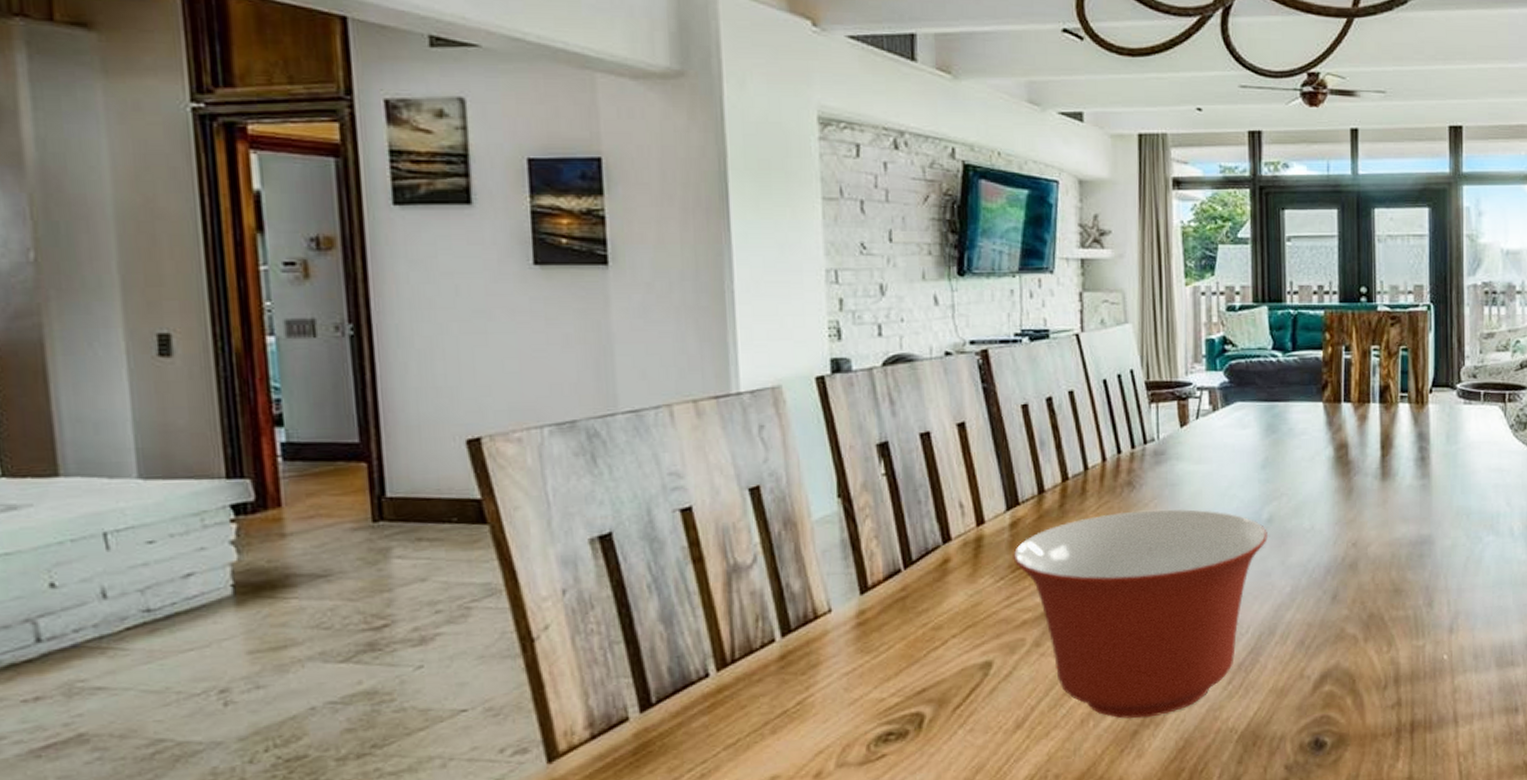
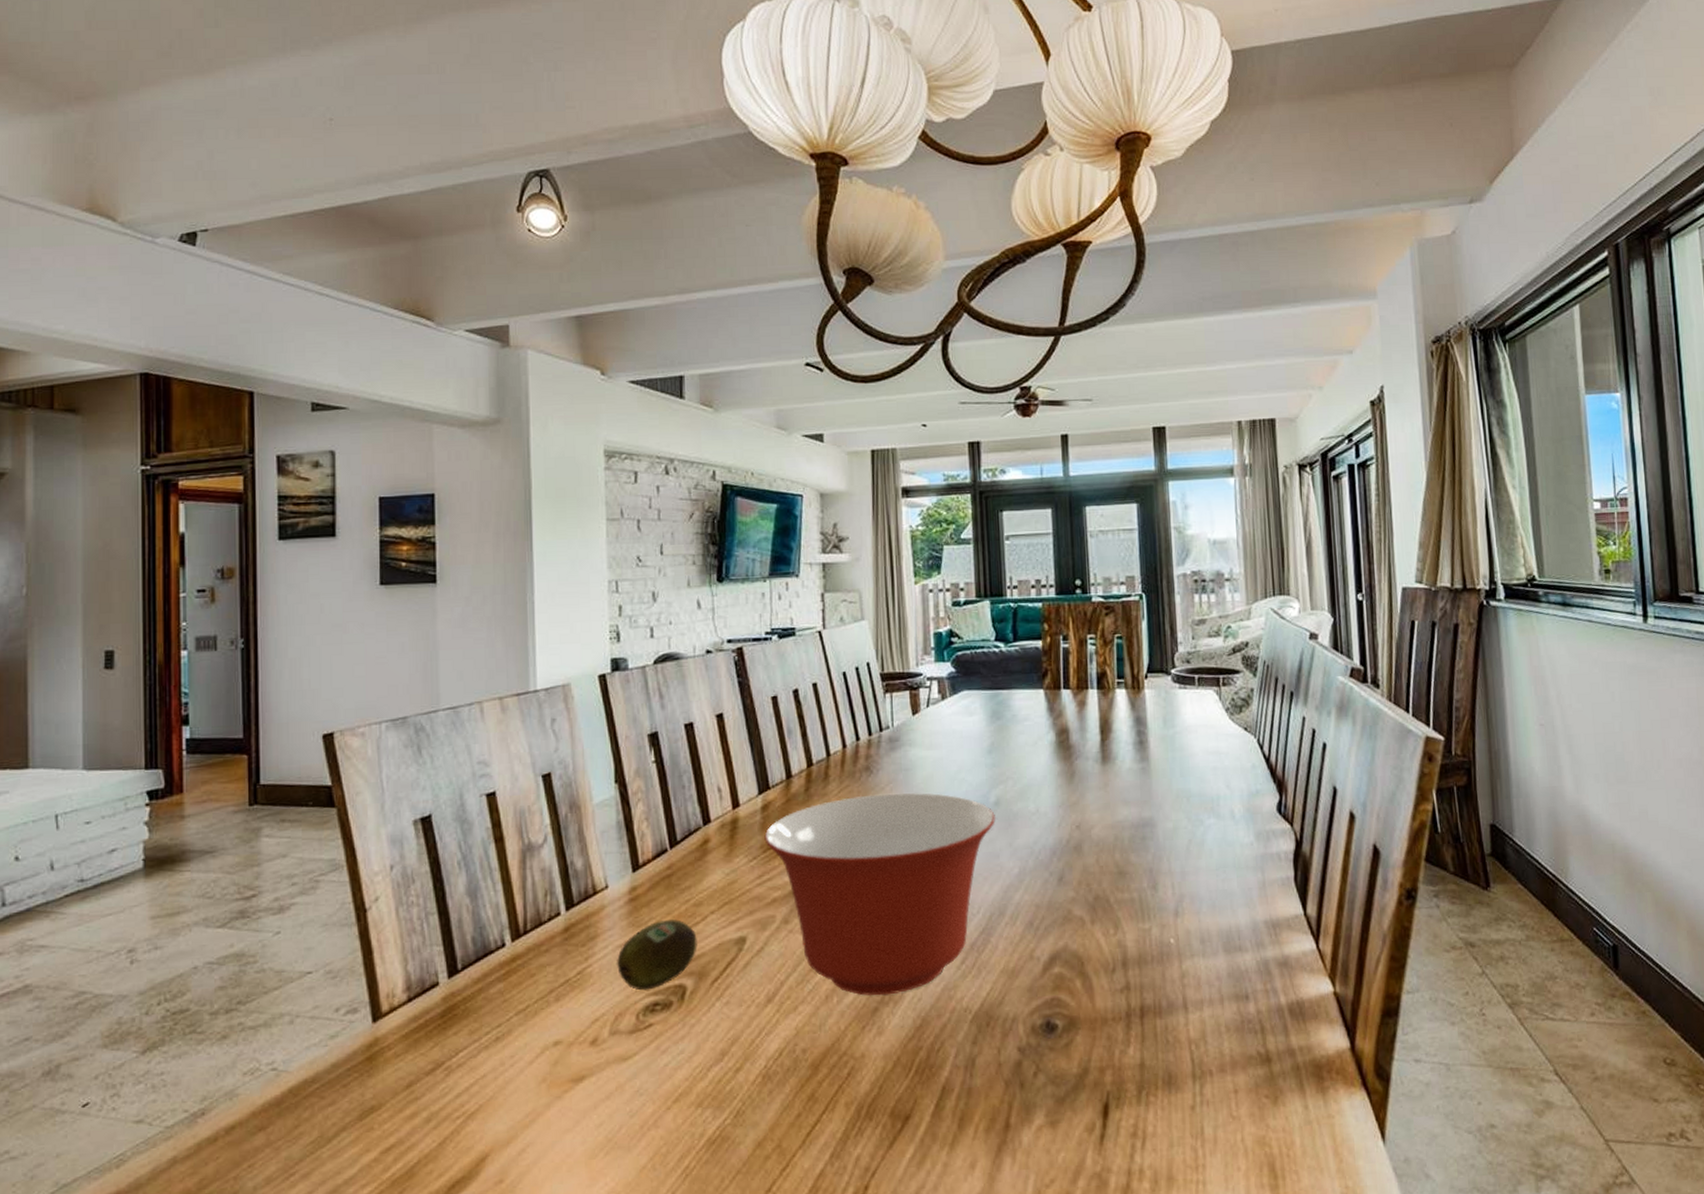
fruit: none [842,644,937,720] -> present [616,919,697,991]

